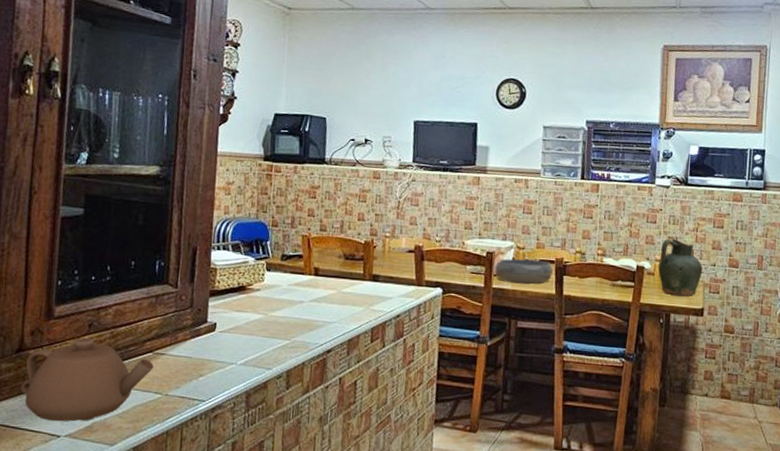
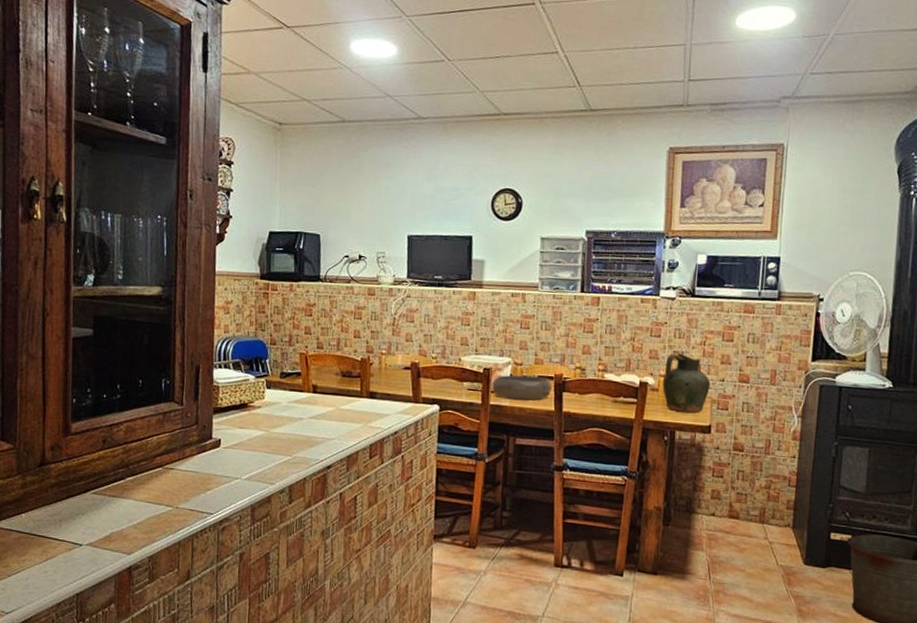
teapot: present [21,337,154,422] -> none [45,452,164,532]

